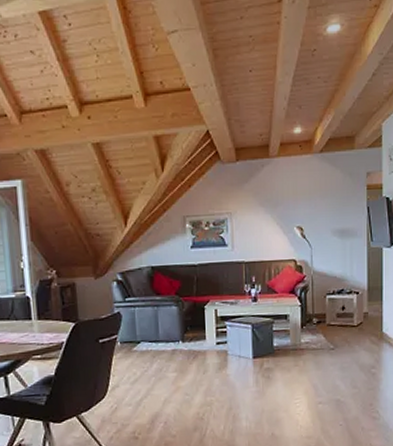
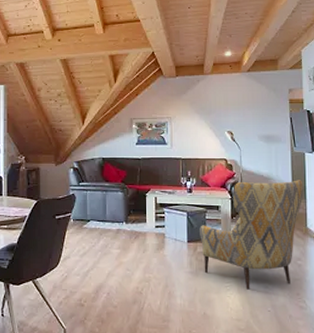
armchair: none [266,279,380,405] -> present [200,180,303,290]

